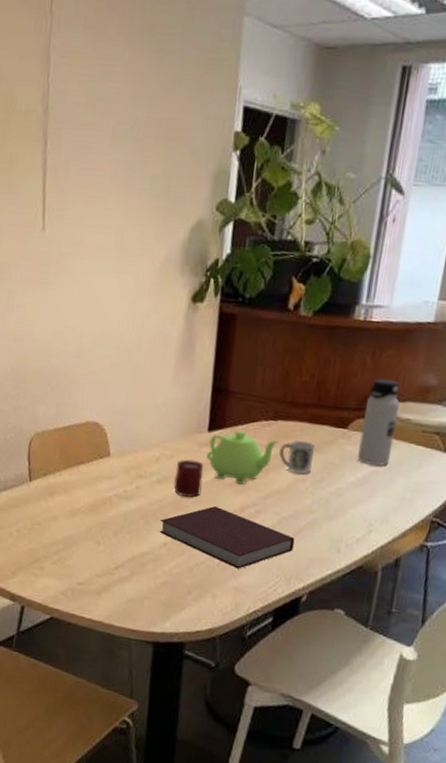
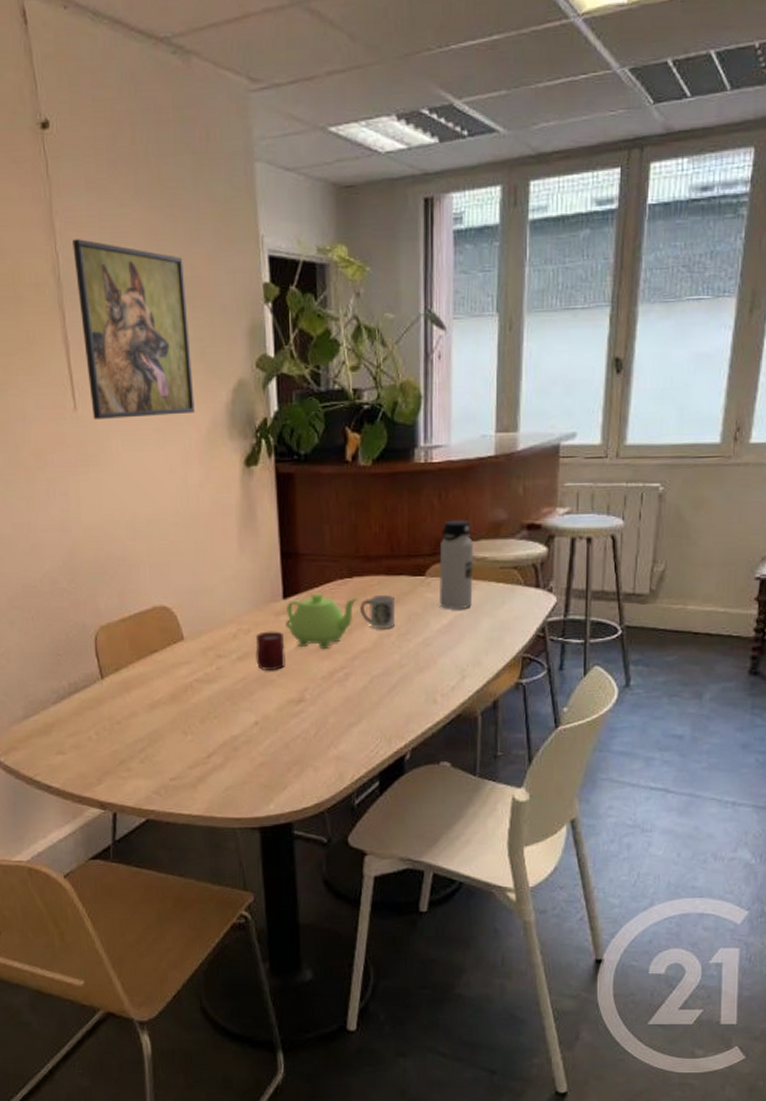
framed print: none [58,73,163,246] -> present [72,239,195,419]
notebook: present [159,505,295,569] -> none [248,675,389,737]

